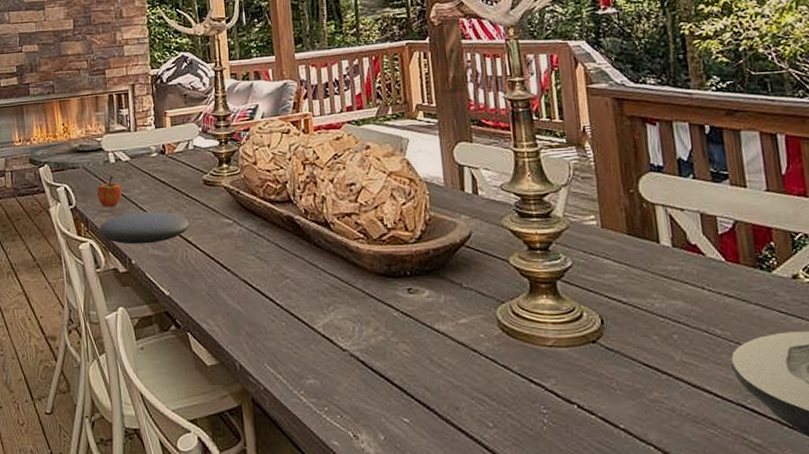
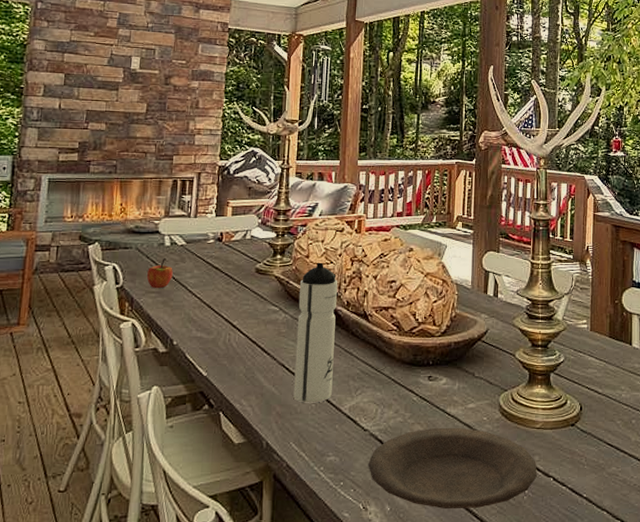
plate: present [98,211,189,245] -> none [142,295,236,326]
water bottle: none [251,168,302,322] -> present [293,262,337,403]
plate: none [352,346,556,439] -> present [368,427,537,509]

